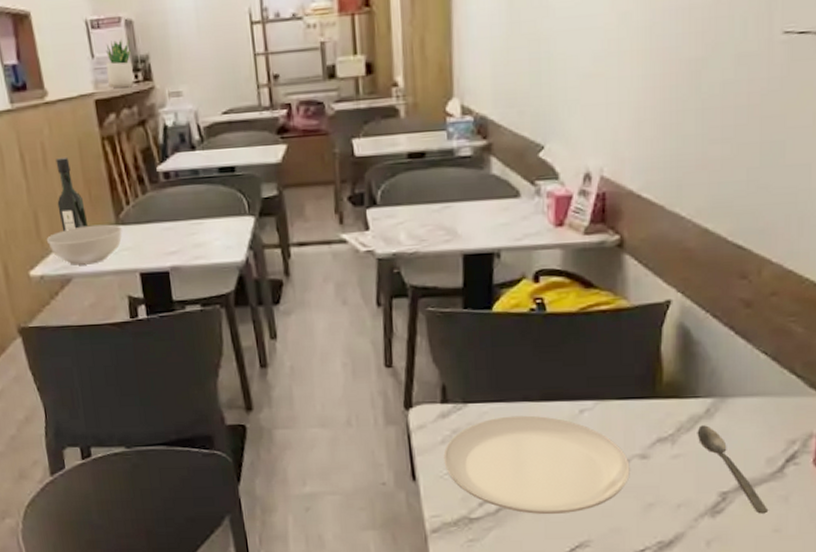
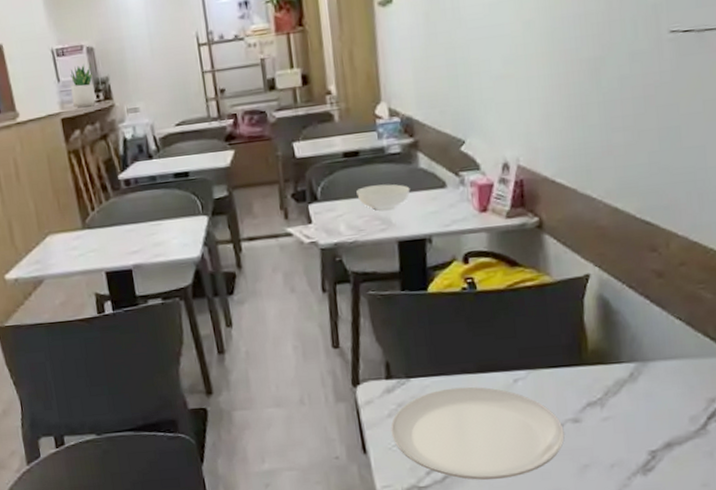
bowl: present [46,224,122,265] -> none [19,229,89,268]
bottle: present [55,156,89,231] -> none [27,170,58,237]
bowl: none [420,190,480,220] -> present [356,184,411,211]
spoon: present [697,425,769,514] -> none [623,388,696,470]

